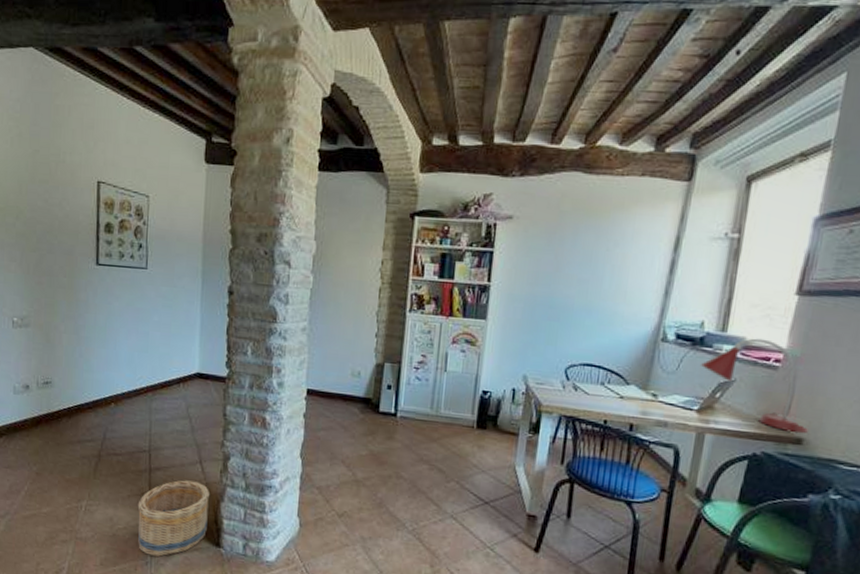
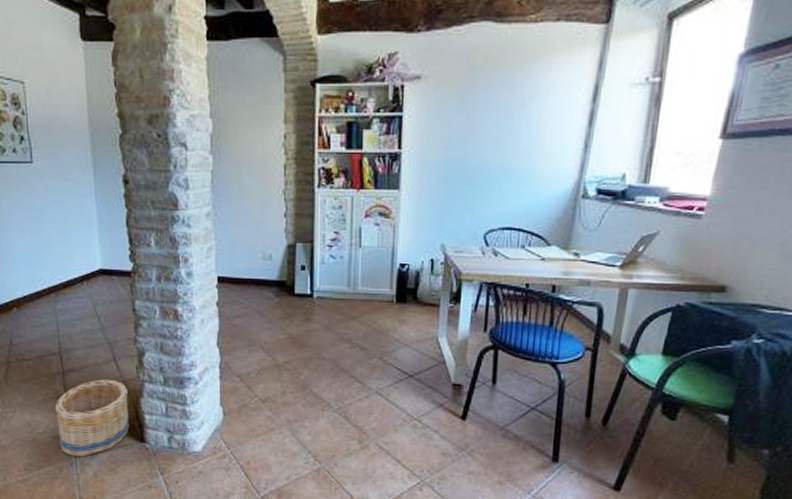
desk lamp: present [700,338,810,434] -> none [622,187,733,282]

